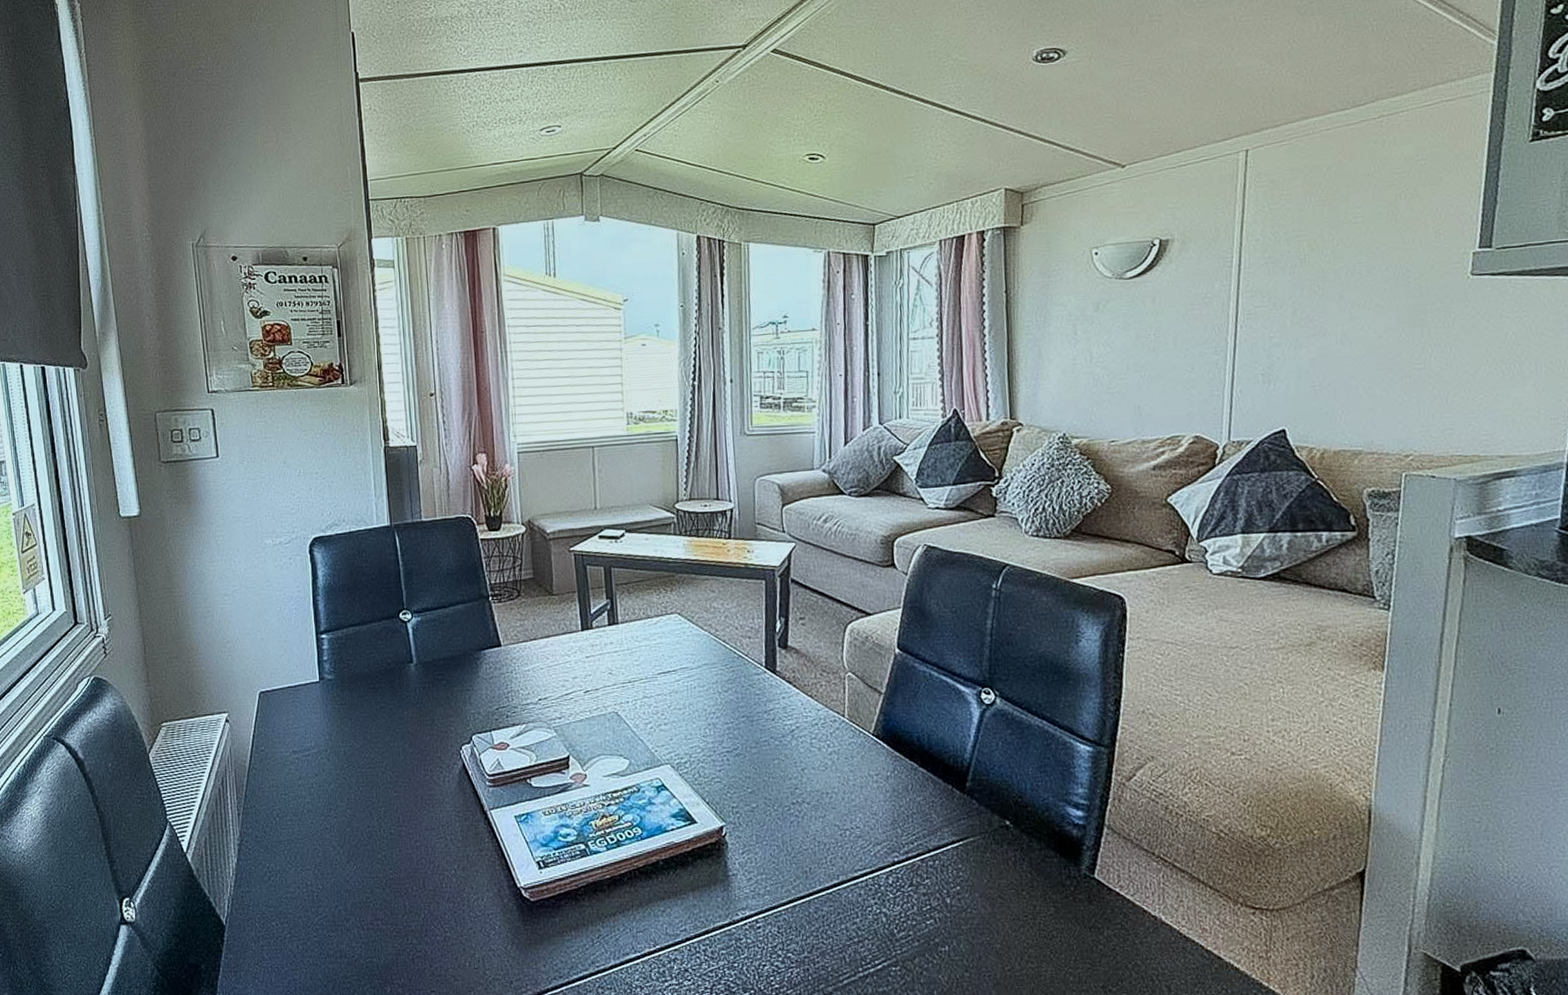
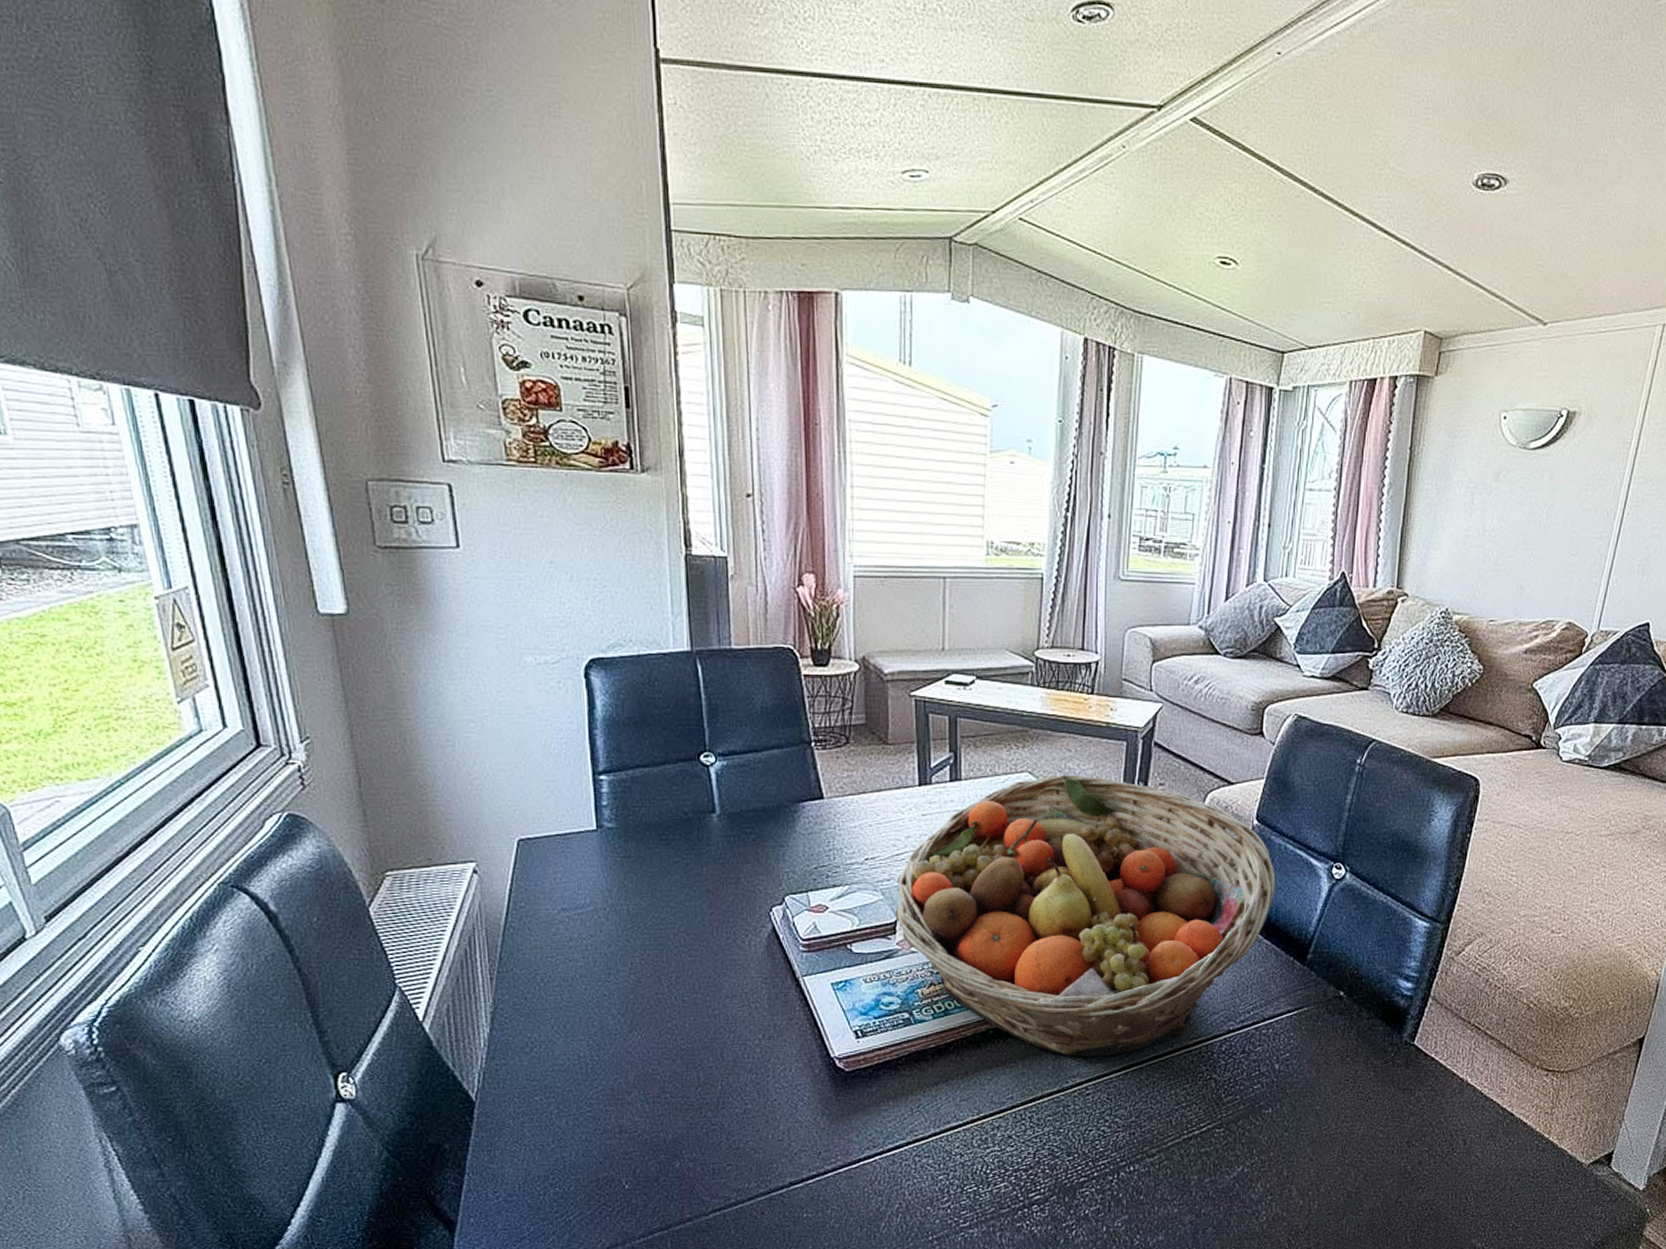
fruit basket: none [567,613,925,889] -> present [895,774,1276,1057]

